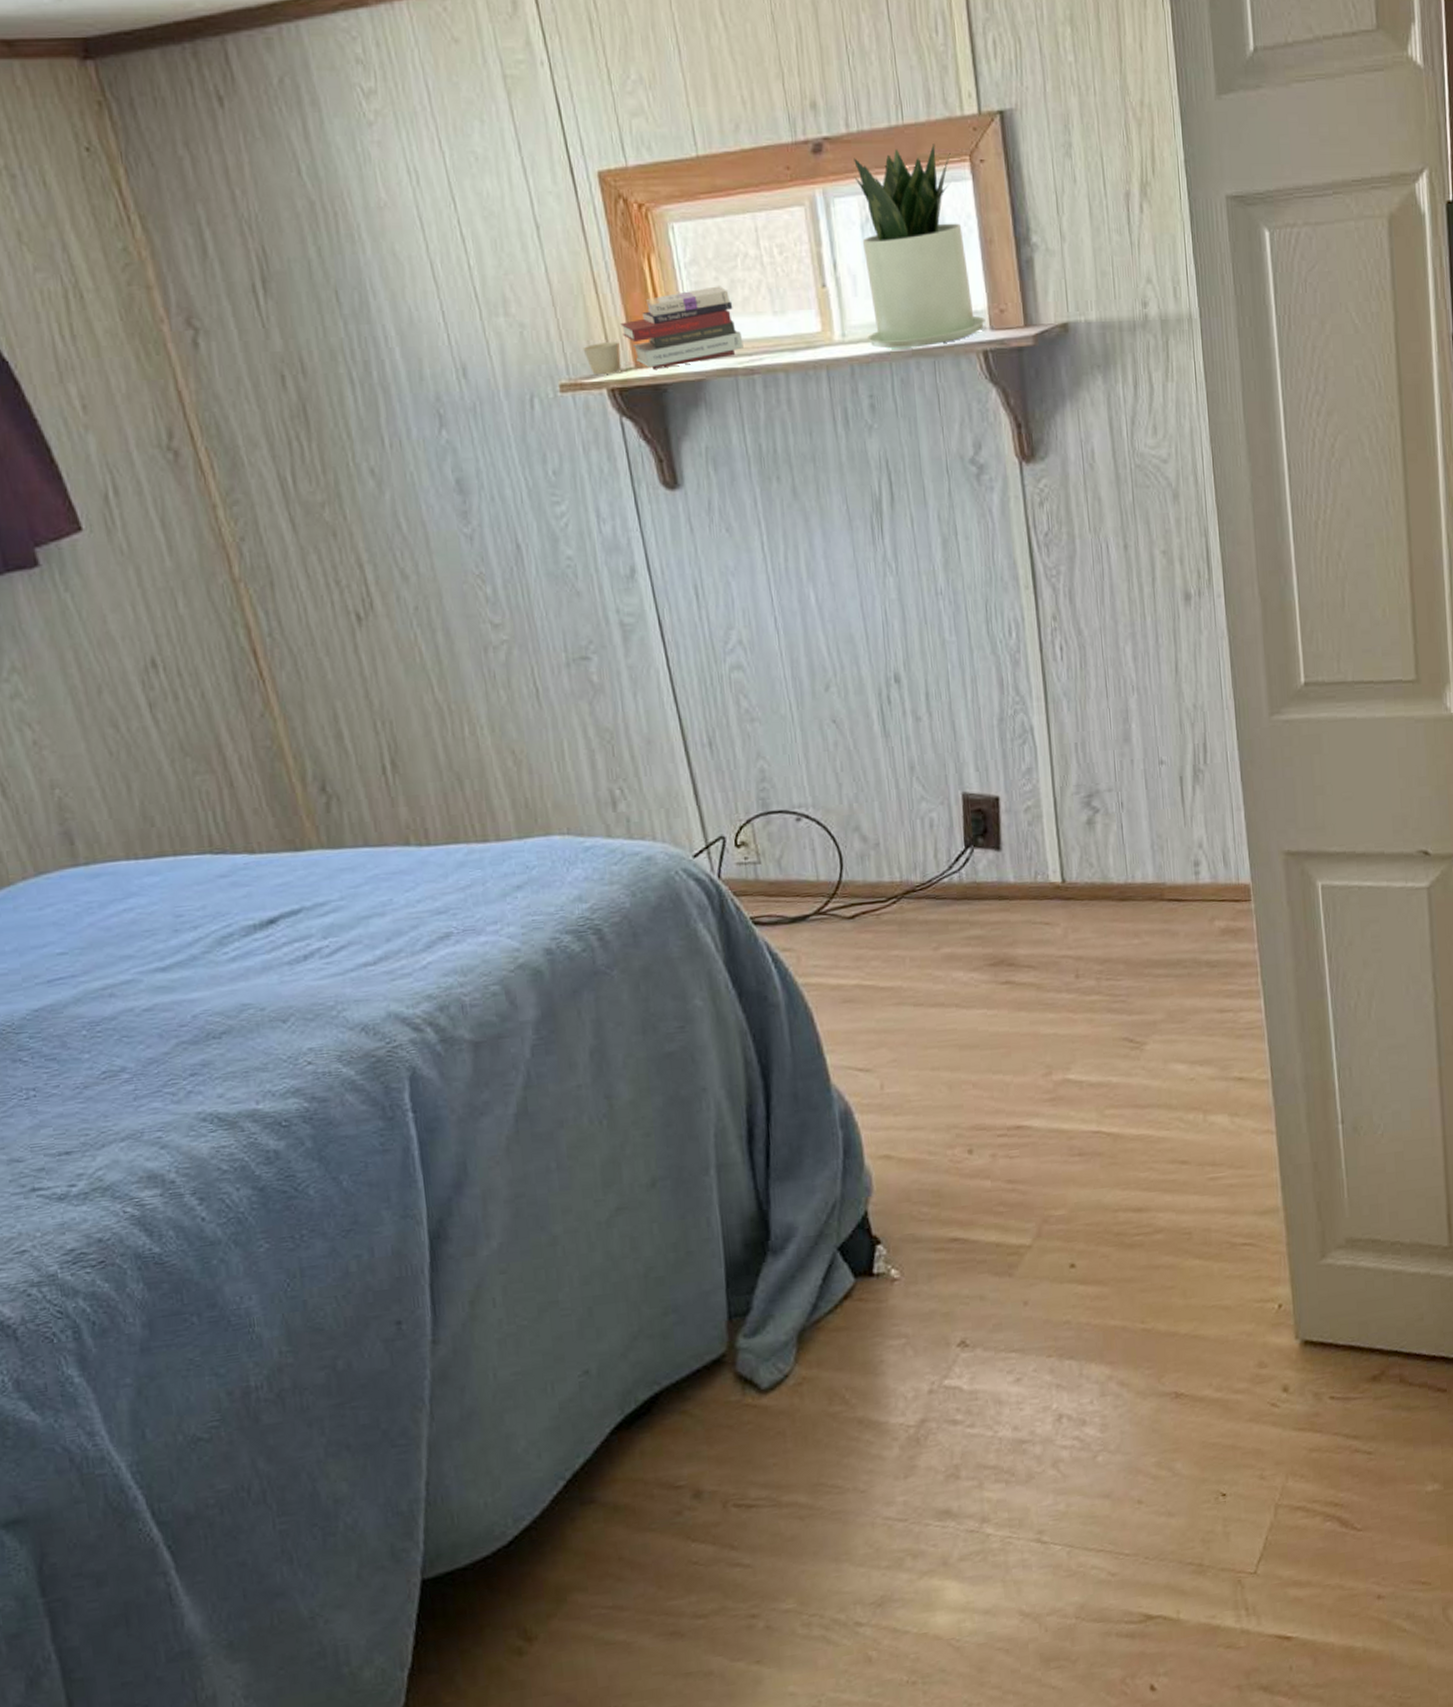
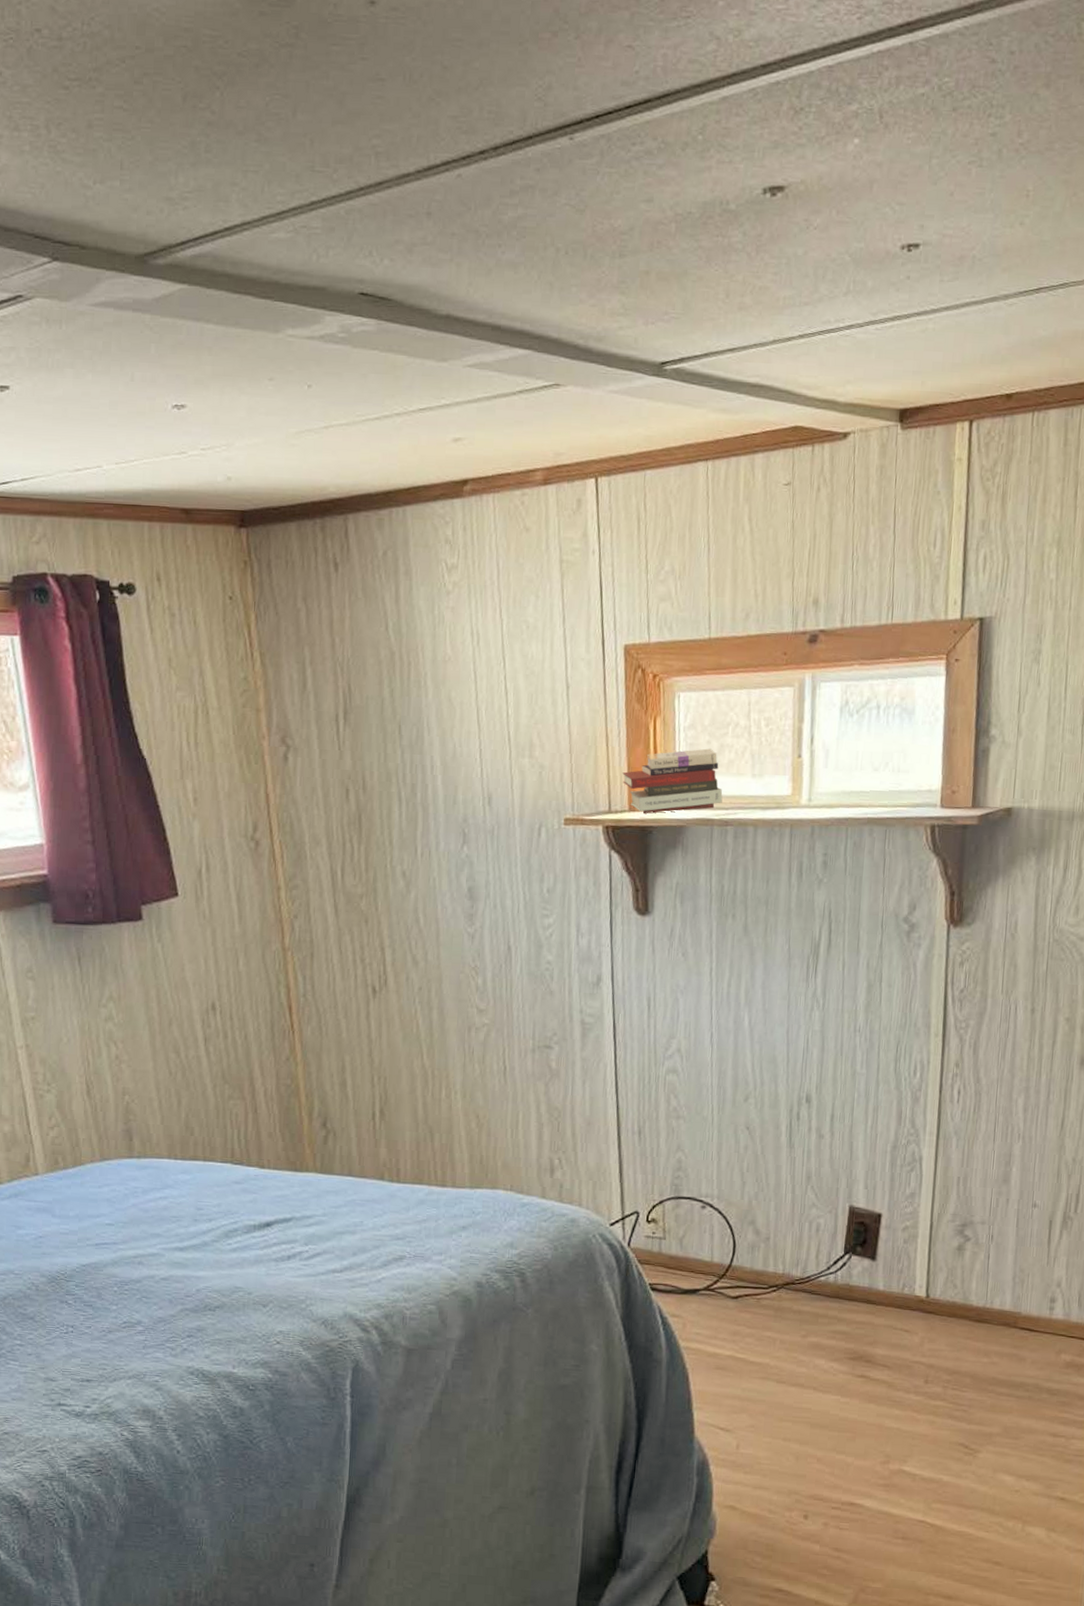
candle: present [583,341,622,374] -> none [588,786,619,814]
planter: present [854,144,985,349] -> none [830,642,937,817]

